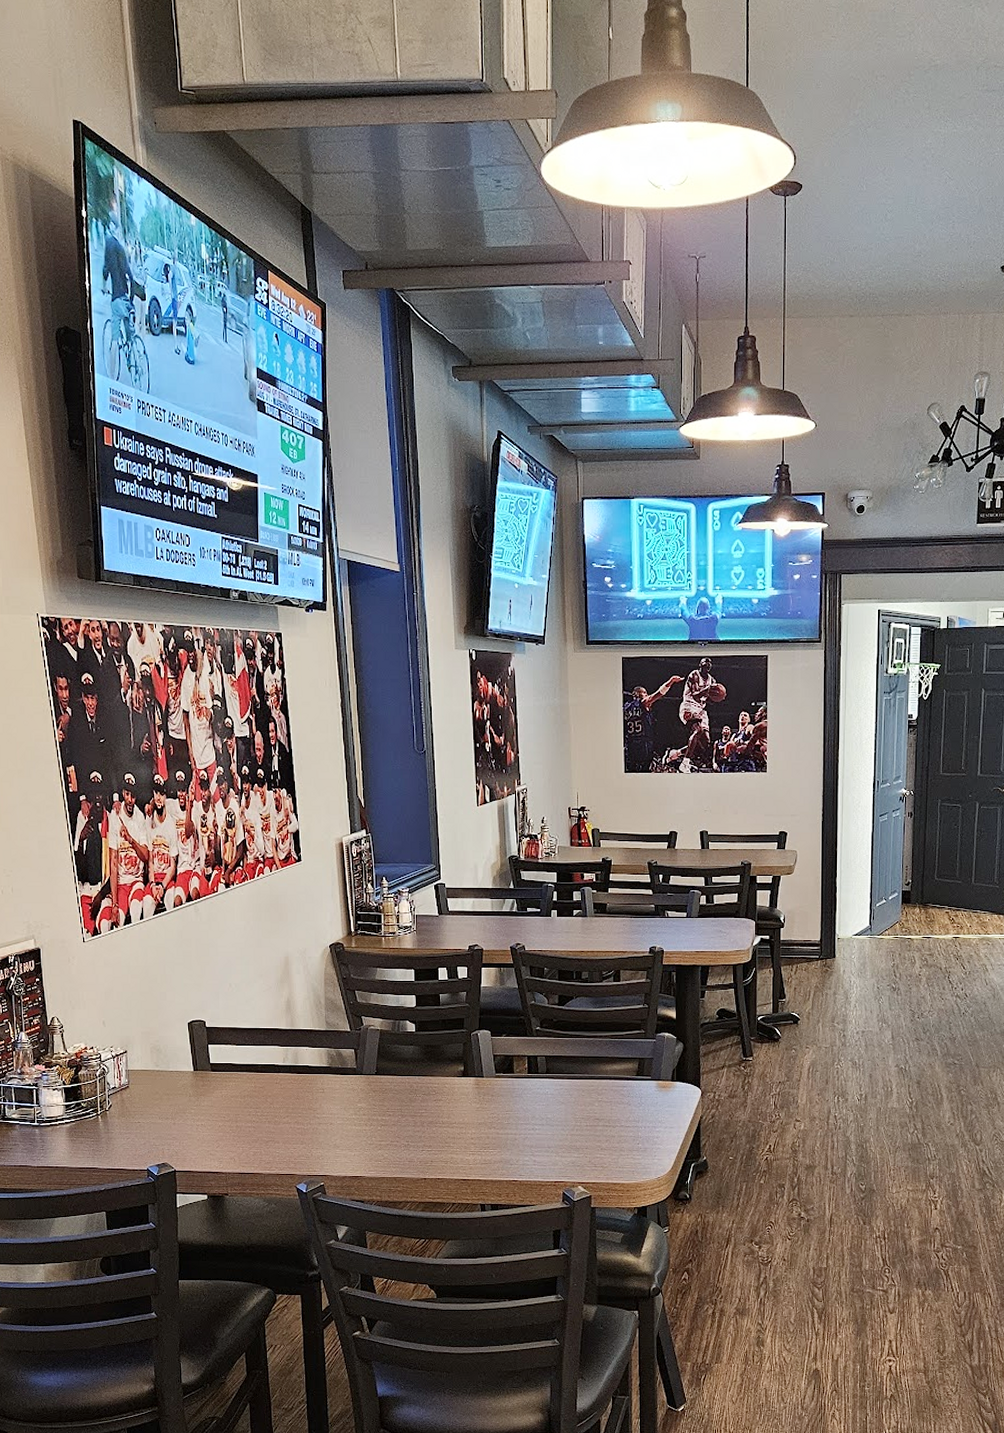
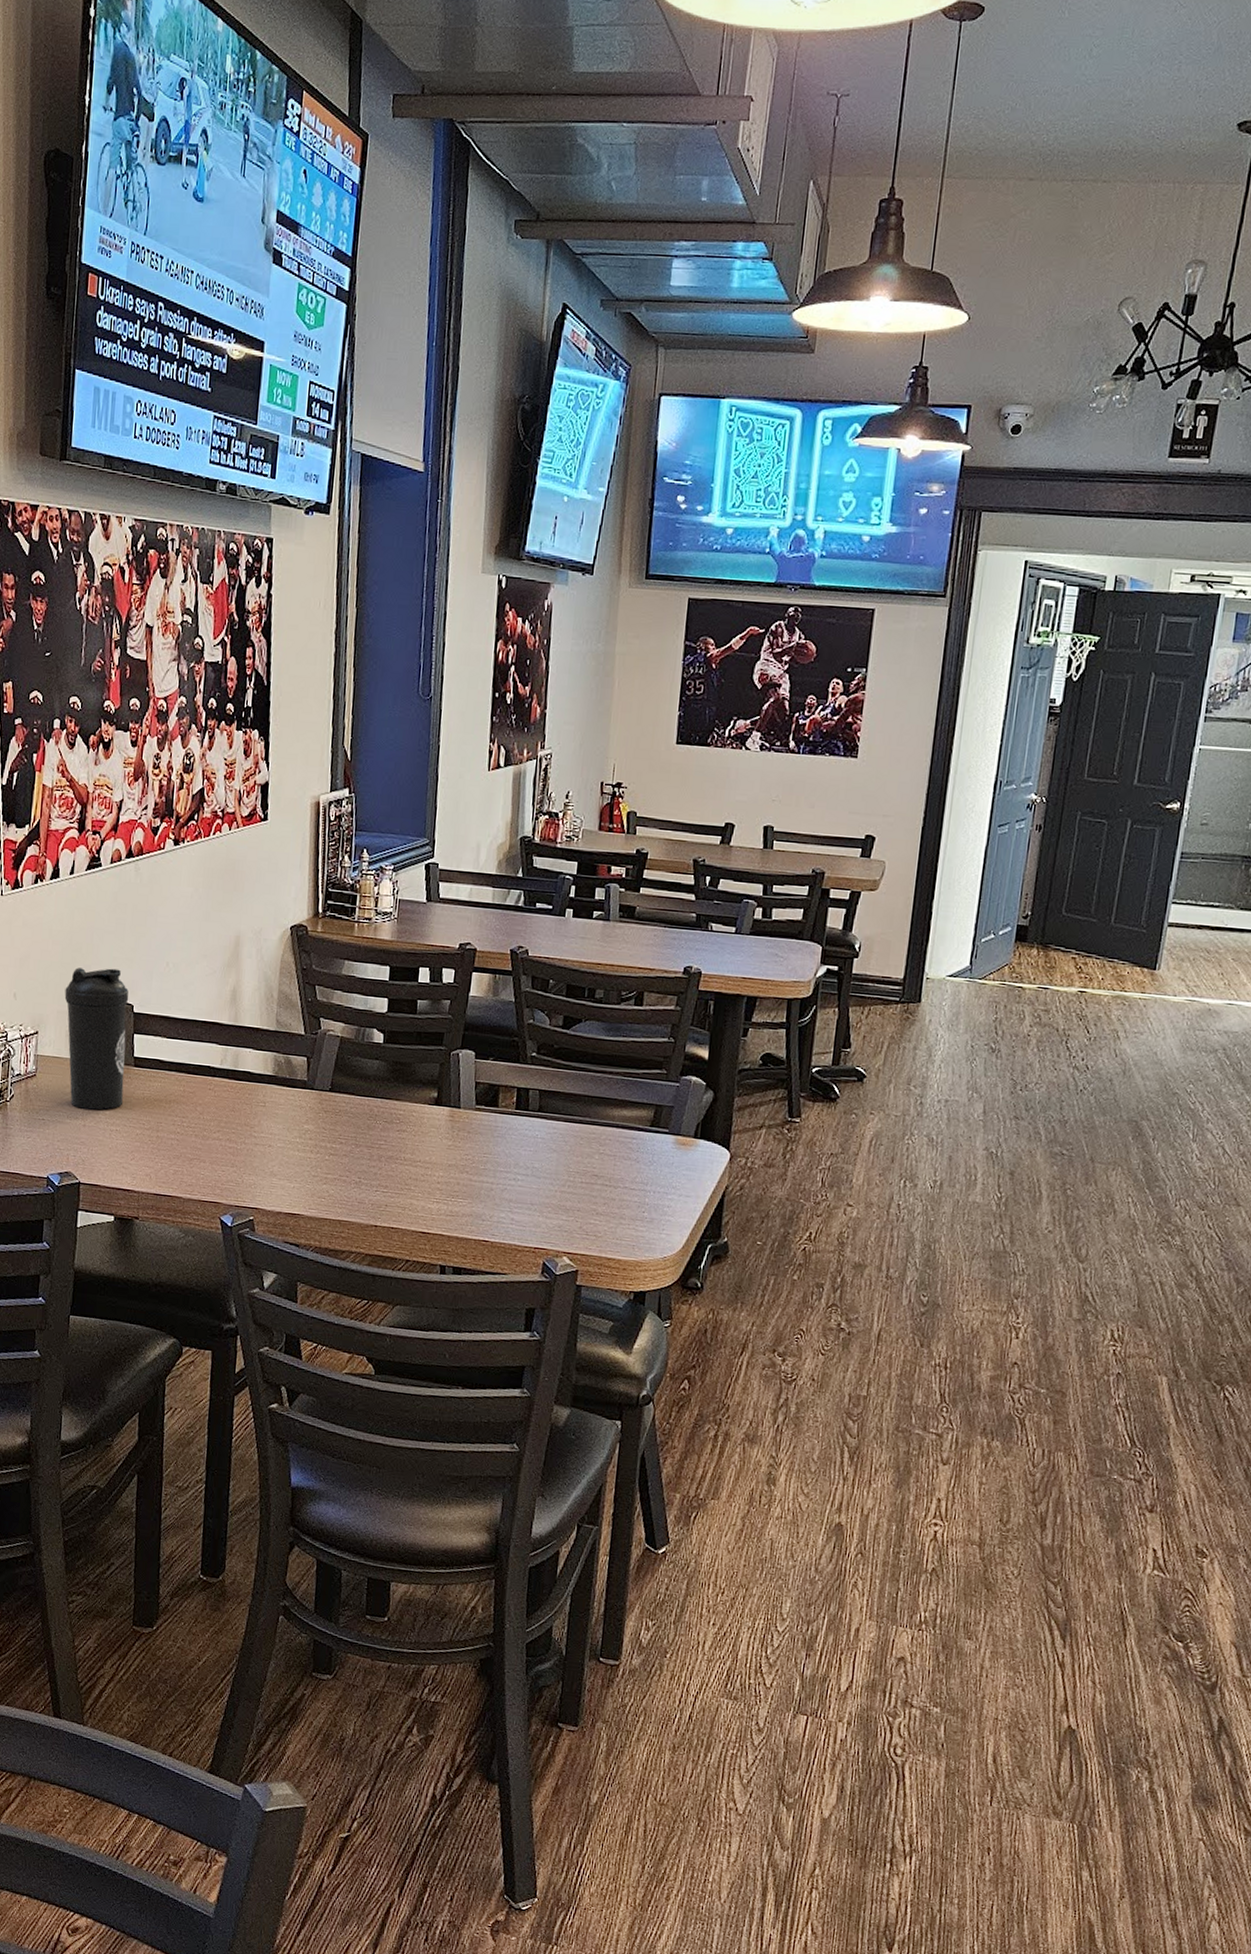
water bottle: none [146,993,204,1110] -> present [64,968,129,1110]

